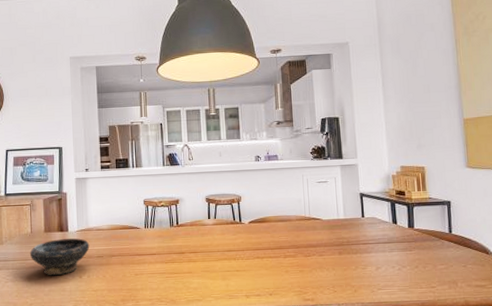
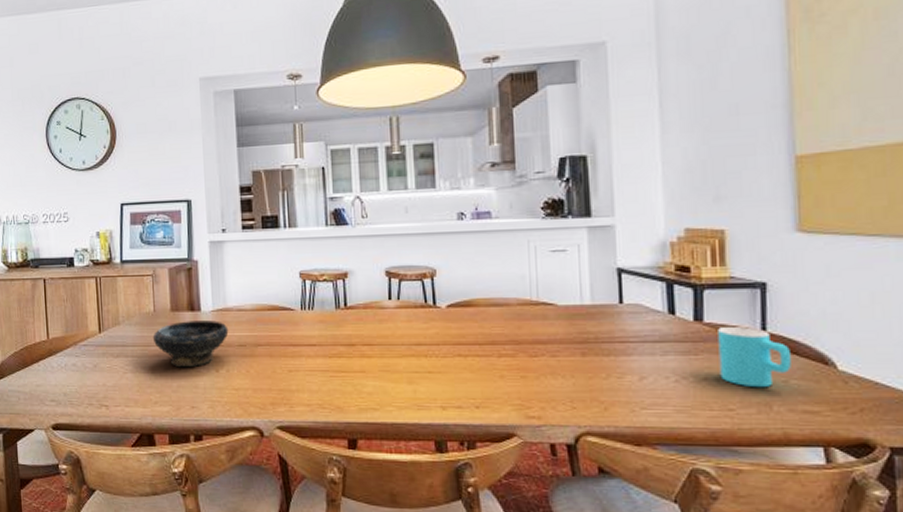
cup: none [423,231,468,272] -> present [718,327,793,388]

